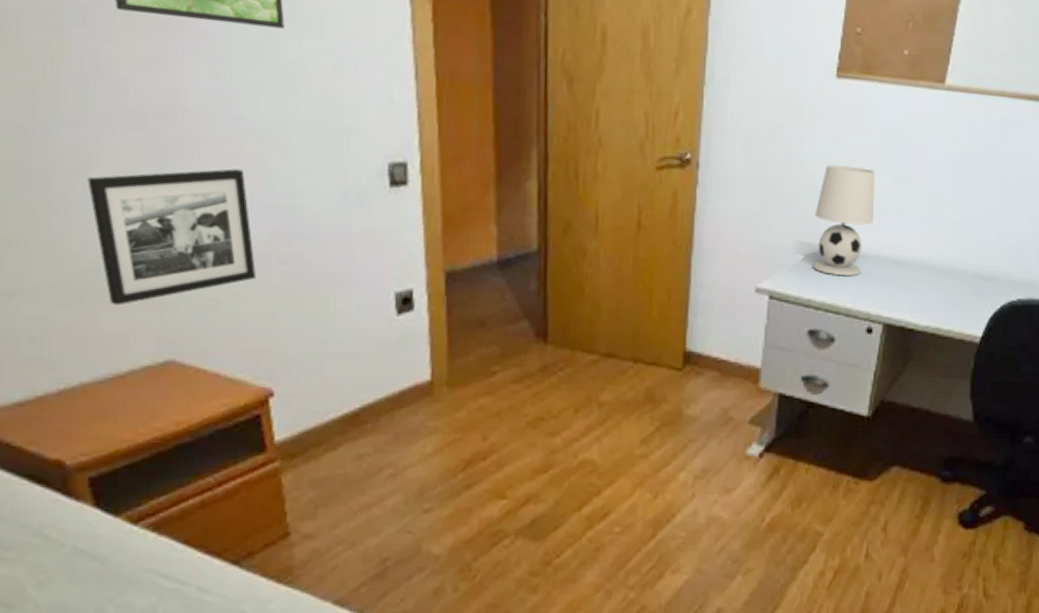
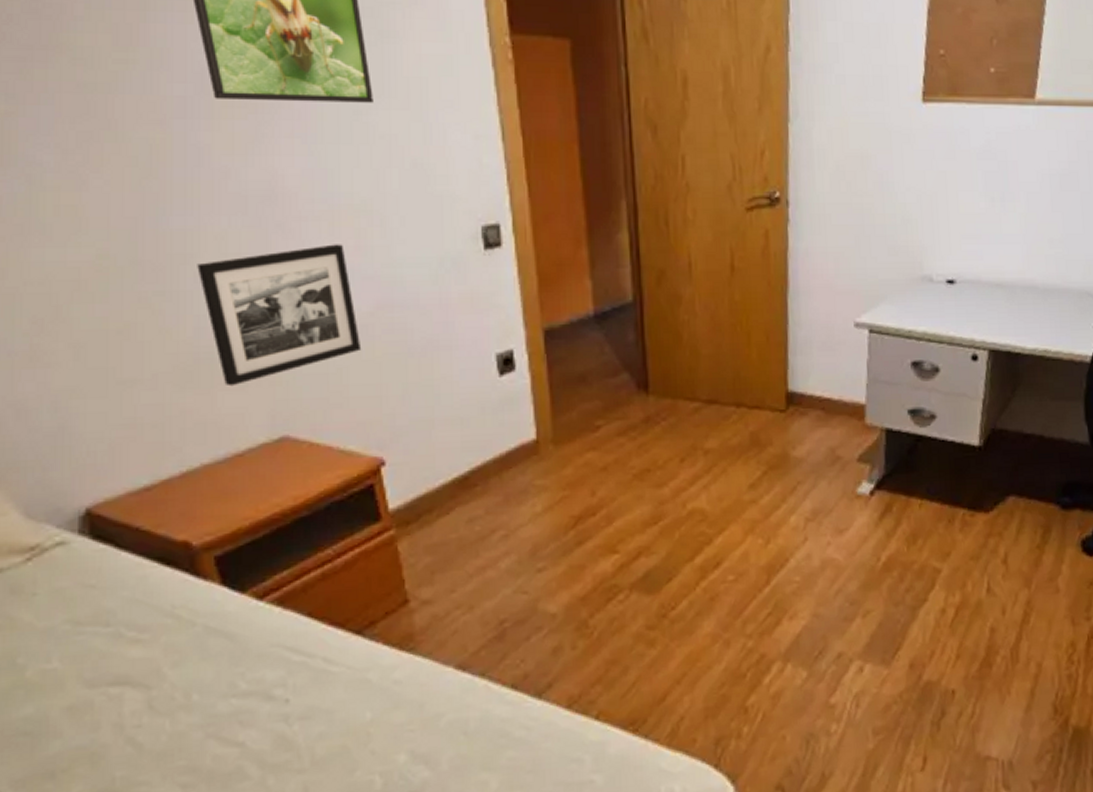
table lamp: present [813,164,875,276] -> none [910,190,971,303]

